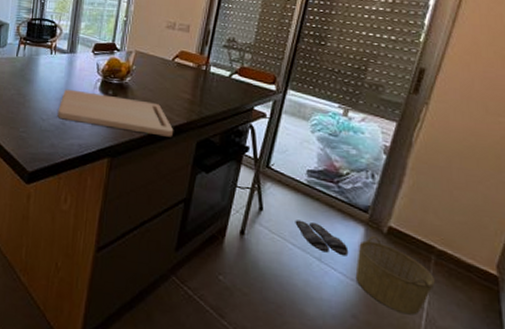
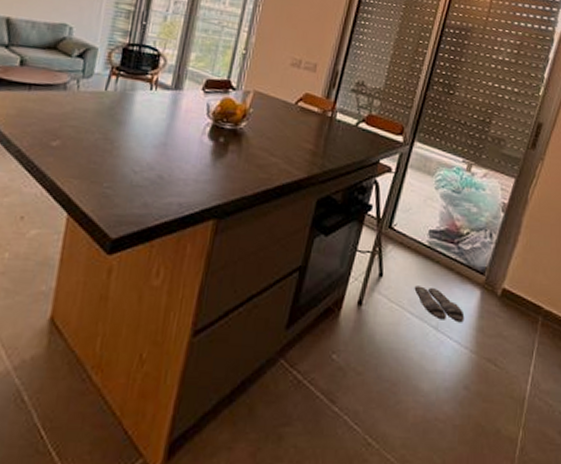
cutting board: present [57,89,174,137] -> none [154,134,293,194]
basket: present [355,235,435,315] -> none [469,299,540,381]

